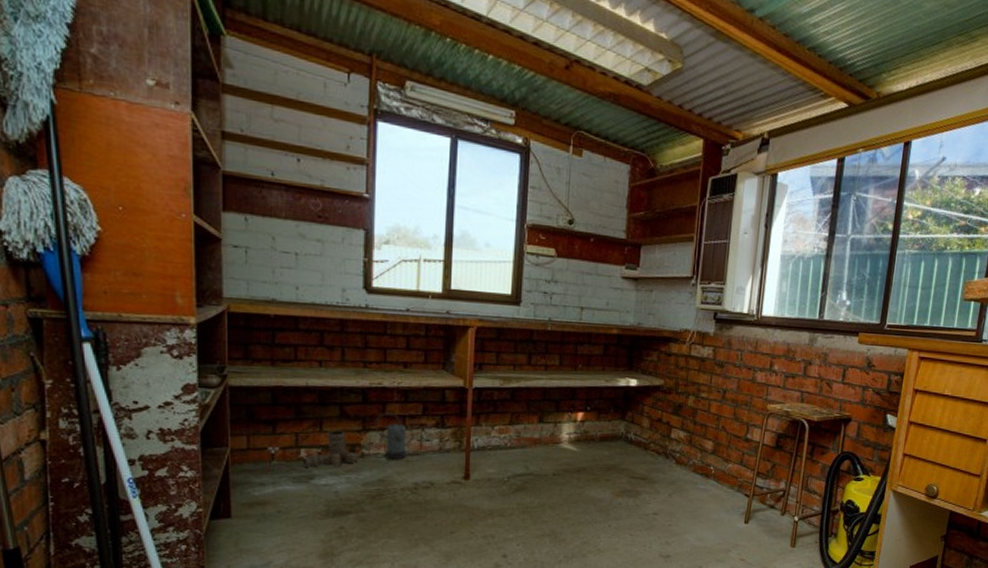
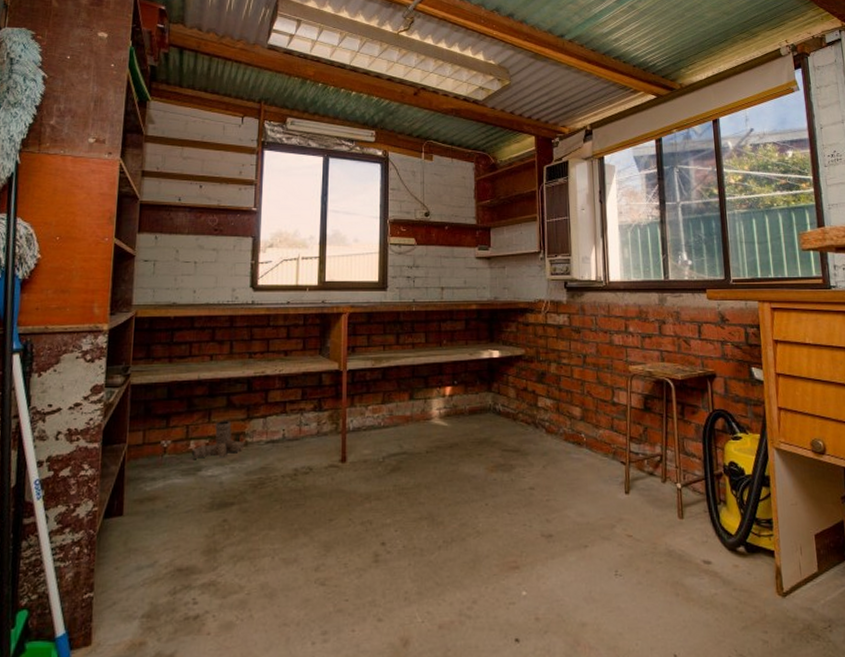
watering can: present [374,411,418,460] -> none [257,398,297,447]

